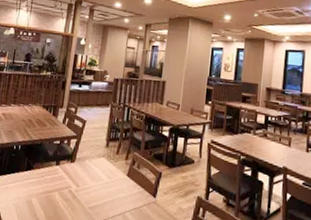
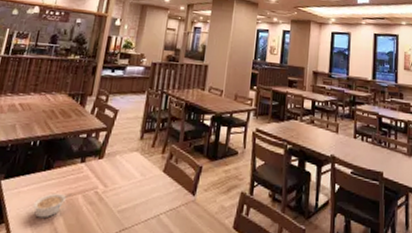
legume: none [18,189,50,210] -> present [32,193,72,219]

